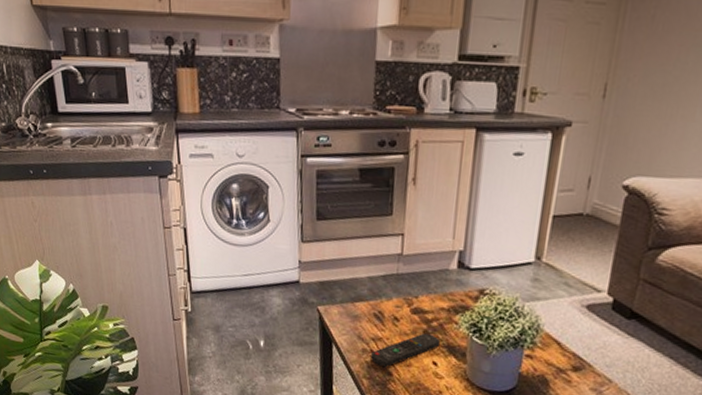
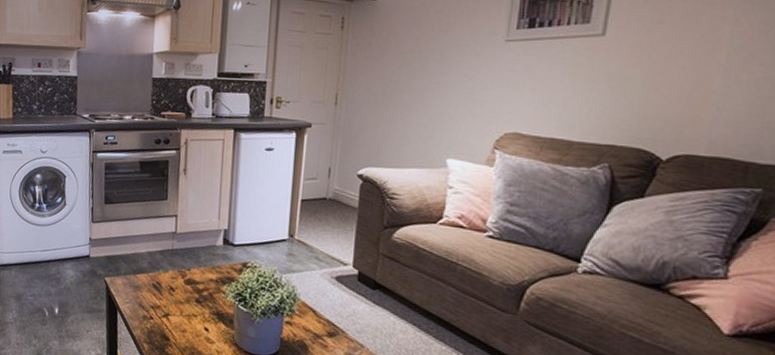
remote control: present [371,333,441,368] -> none [150,301,211,333]

